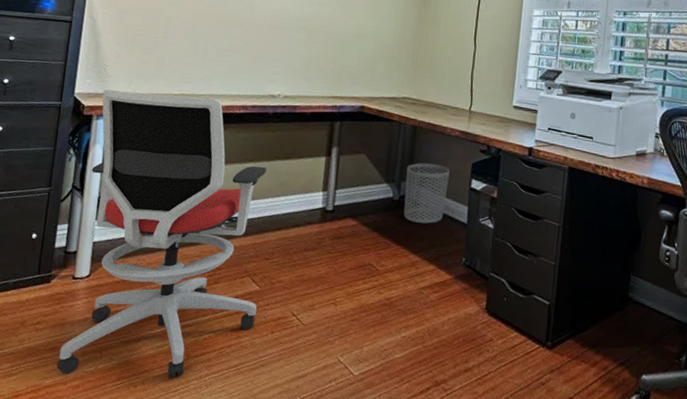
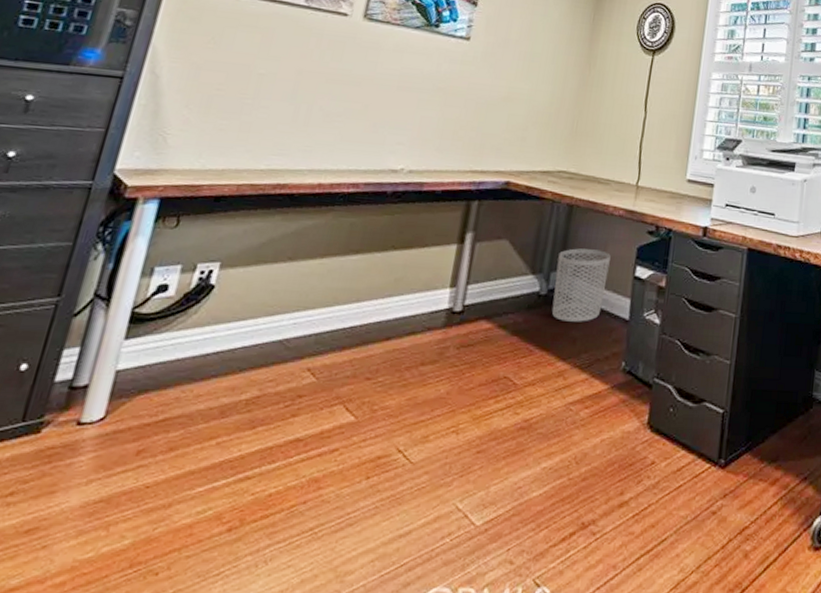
office chair: present [56,89,266,378] -> none [32,163,378,567]

